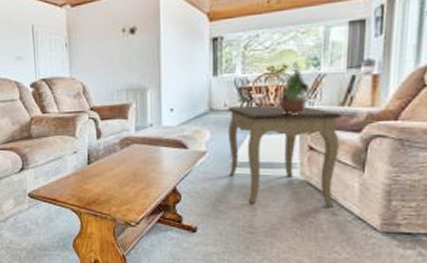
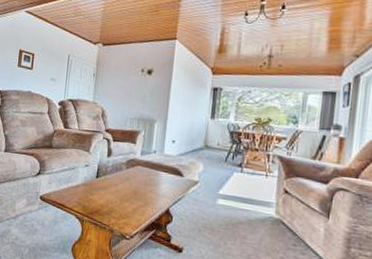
side table: present [228,105,342,208] -> none [215,146,314,247]
potted plant: present [278,60,310,115] -> none [262,116,288,161]

